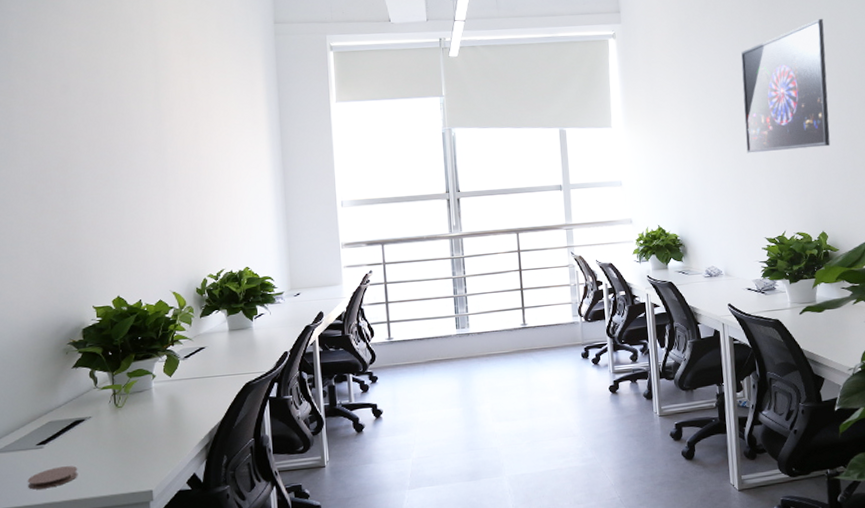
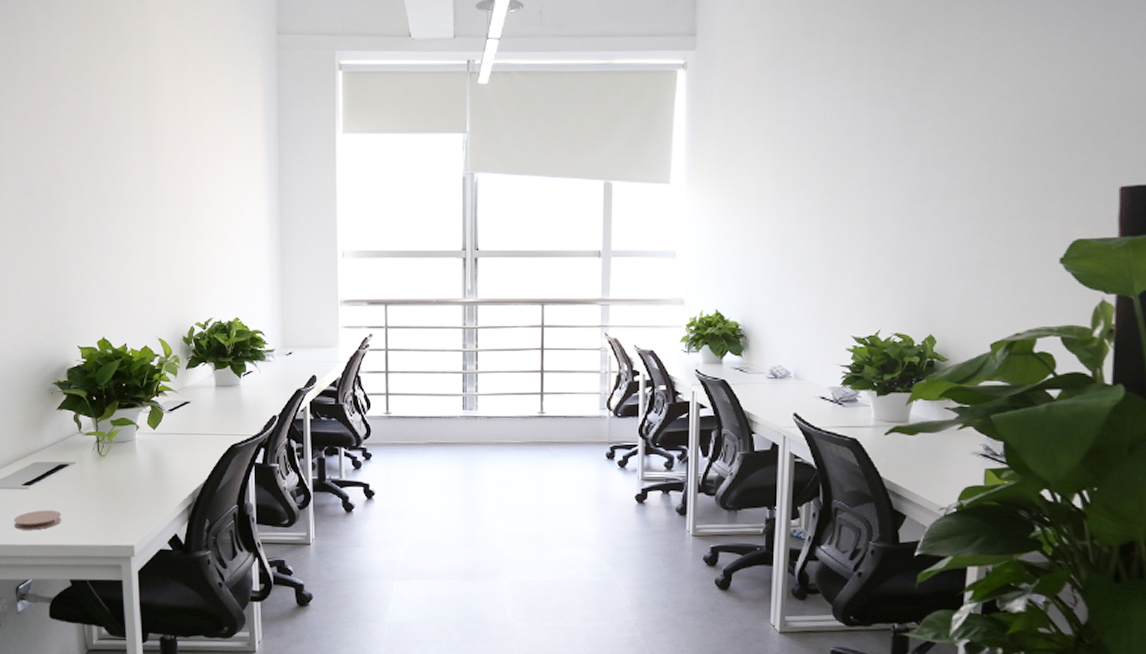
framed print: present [741,18,831,154] -> none [841,52,971,228]

